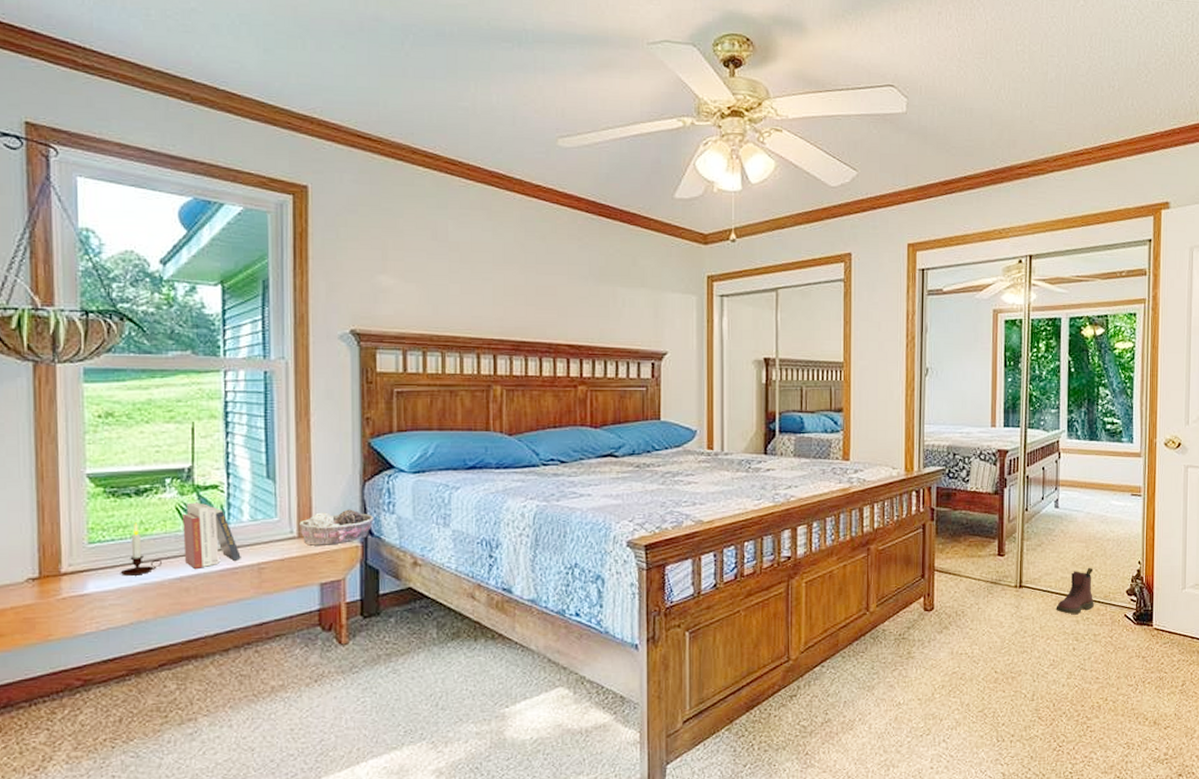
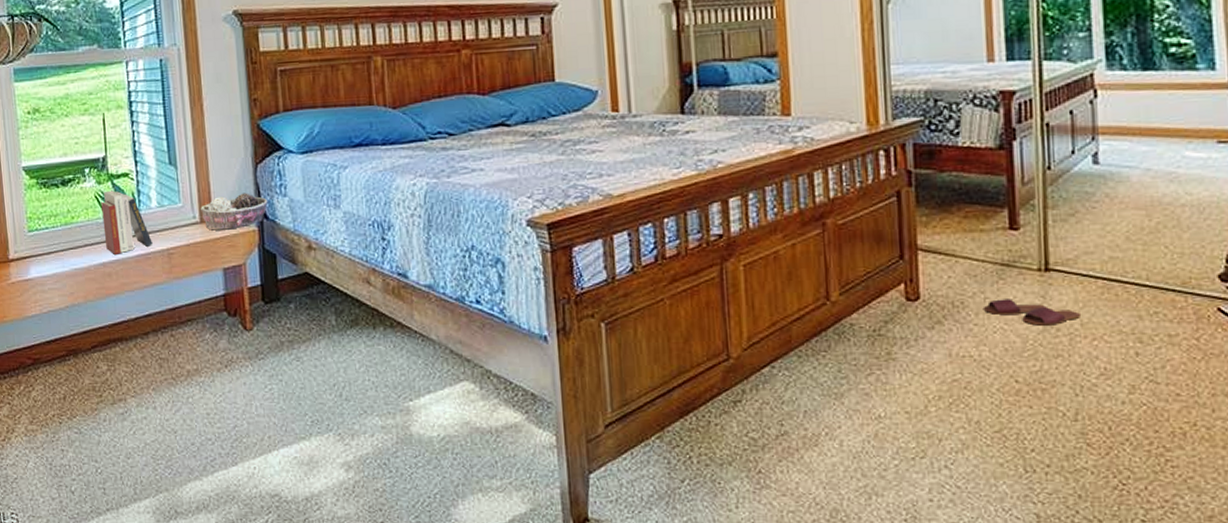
candle: present [120,522,162,576] -> none [54,211,87,262]
slippers: none [978,609,1041,629] -> present [984,299,1082,326]
boot: present [1056,567,1094,614] -> none [1104,243,1166,307]

